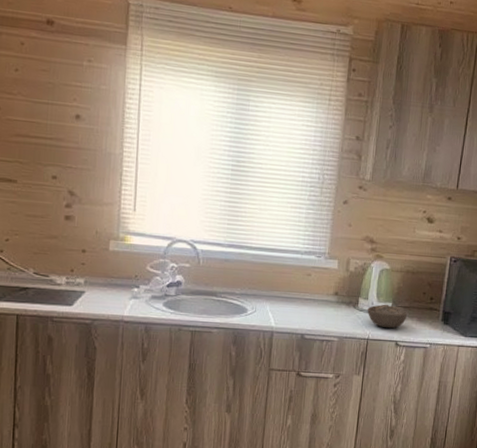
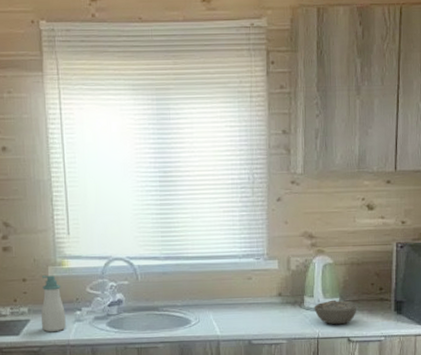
soap bottle: none [97,249,123,307] -> present [41,275,66,332]

